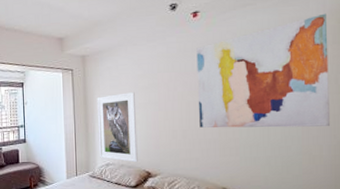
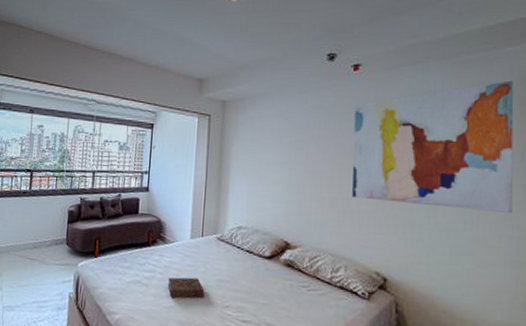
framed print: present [97,92,138,163] -> none [231,147,279,230]

